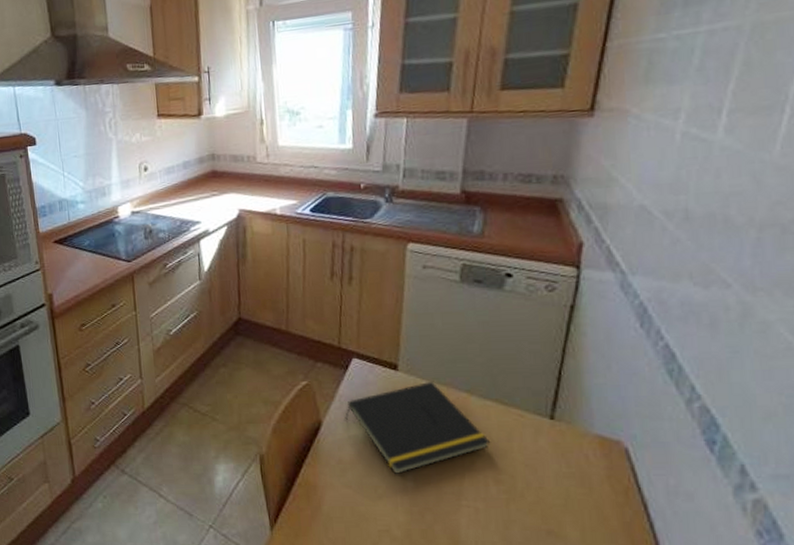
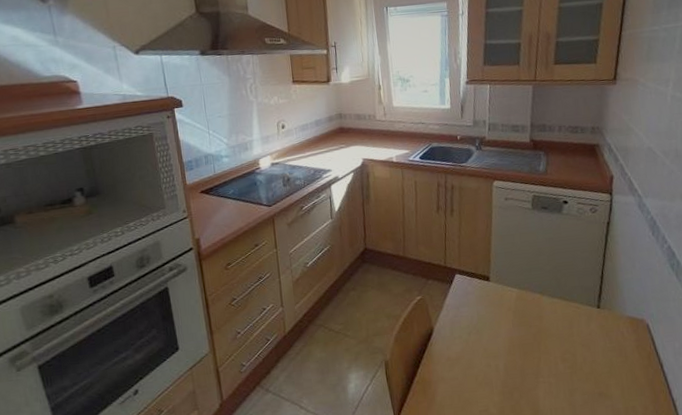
notepad: present [345,381,491,474] -> none [451,287,558,364]

